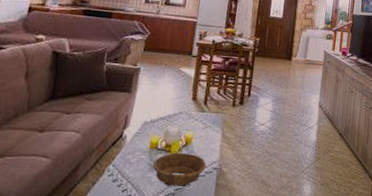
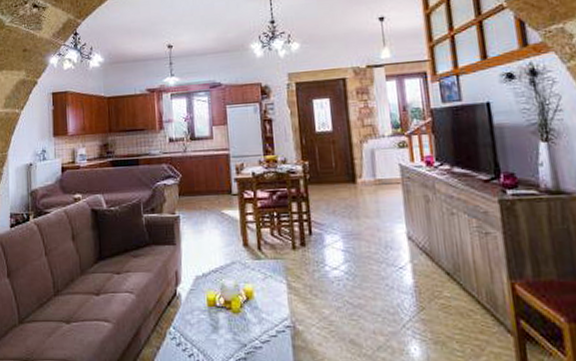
decorative bowl: present [153,152,207,186] -> none [215,309,276,349]

